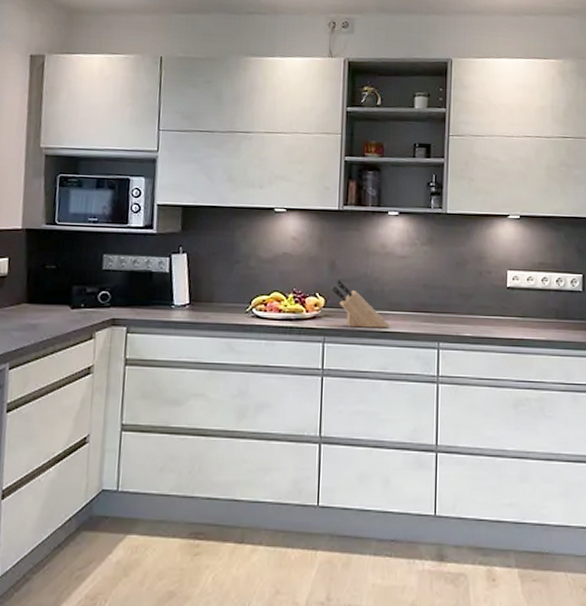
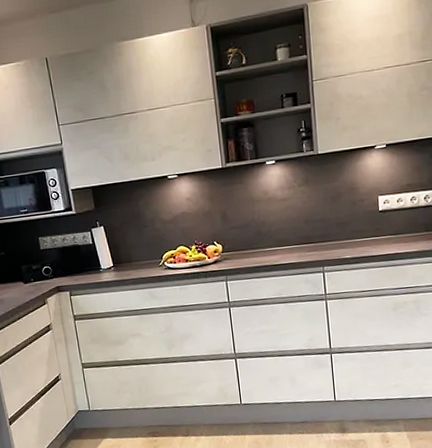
knife block: present [331,279,390,329] -> none [226,227,280,266]

